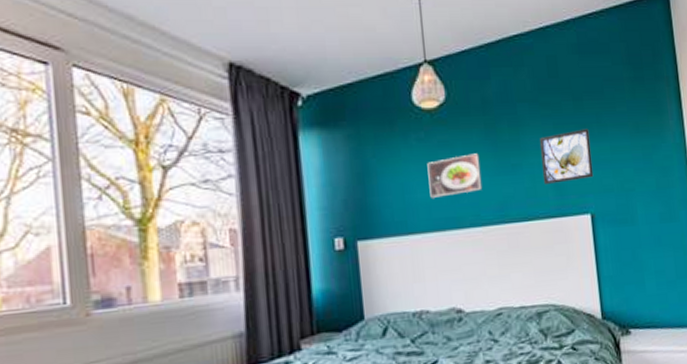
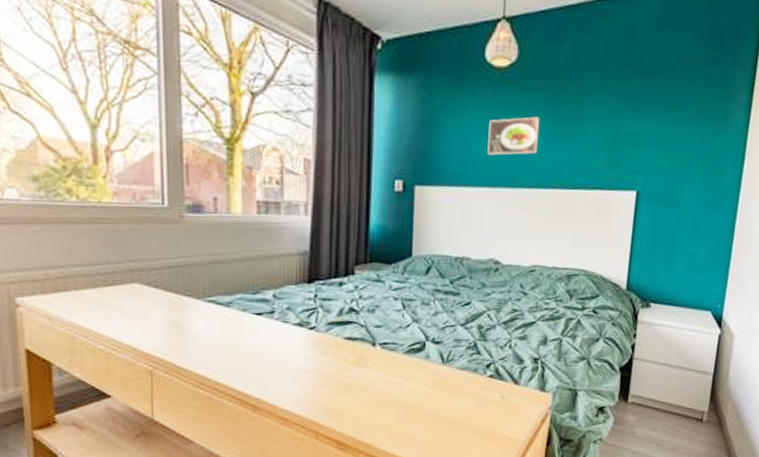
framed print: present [540,128,594,184] -> none [598,106,653,157]

